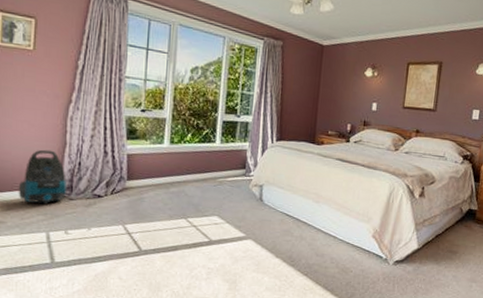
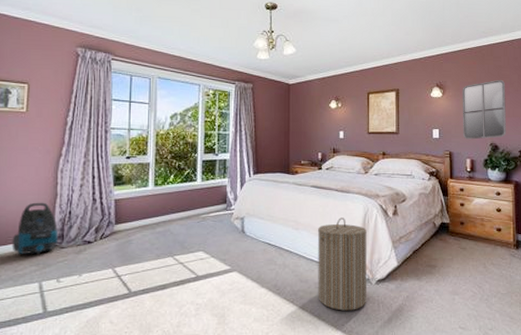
laundry hamper: none [332,194,390,289] -> present [318,218,368,311]

